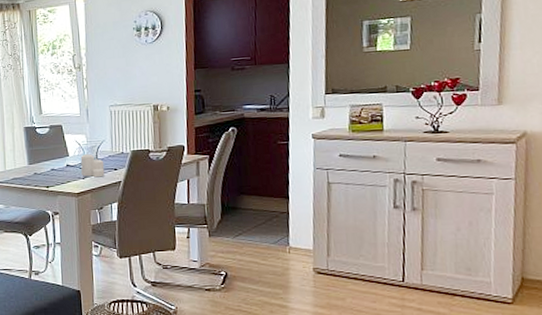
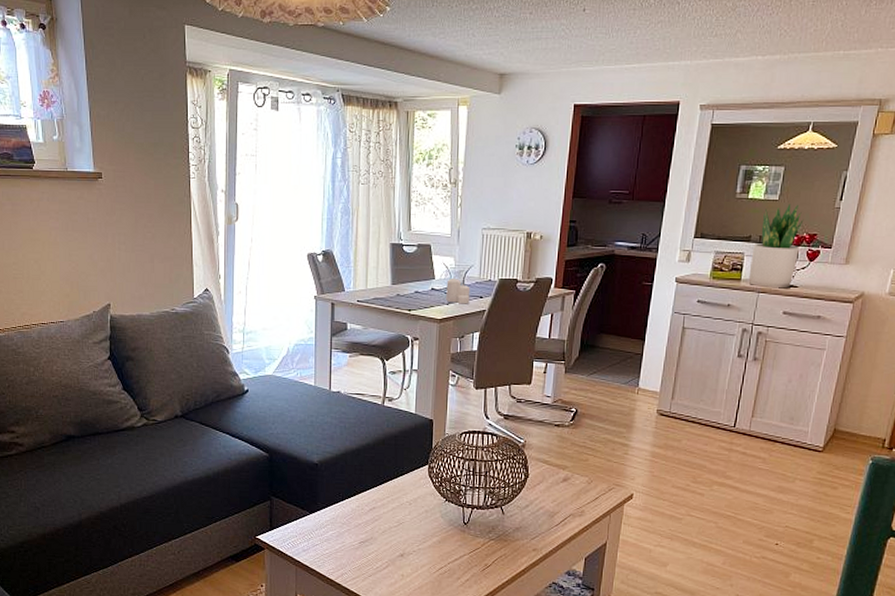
planter: none [390,51,443,137] -> present [749,204,804,289]

